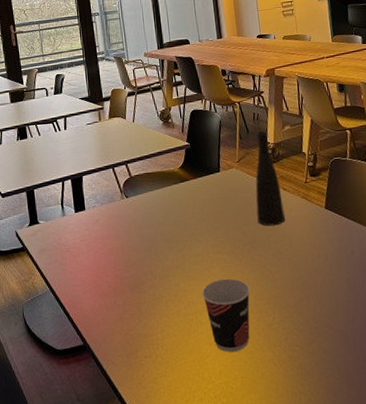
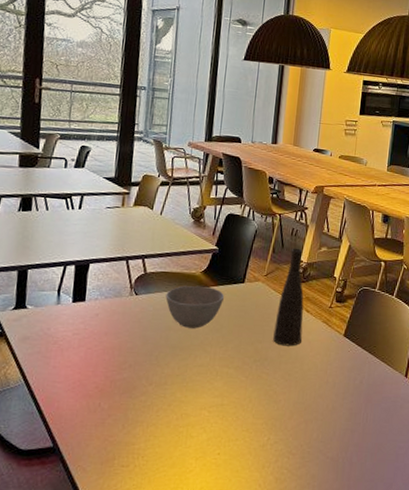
bowl: none [152,180,205,222] -> present [165,285,225,328]
cup: present [201,278,250,352] -> none [198,393,250,469]

